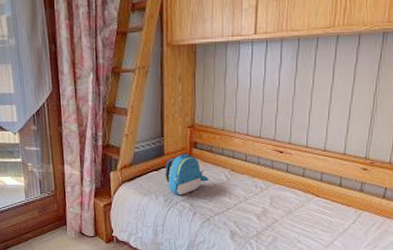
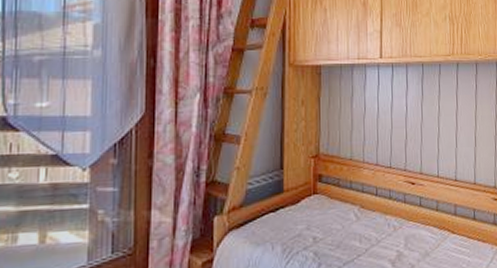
backpack: present [165,154,209,195] -> none [284,189,336,243]

